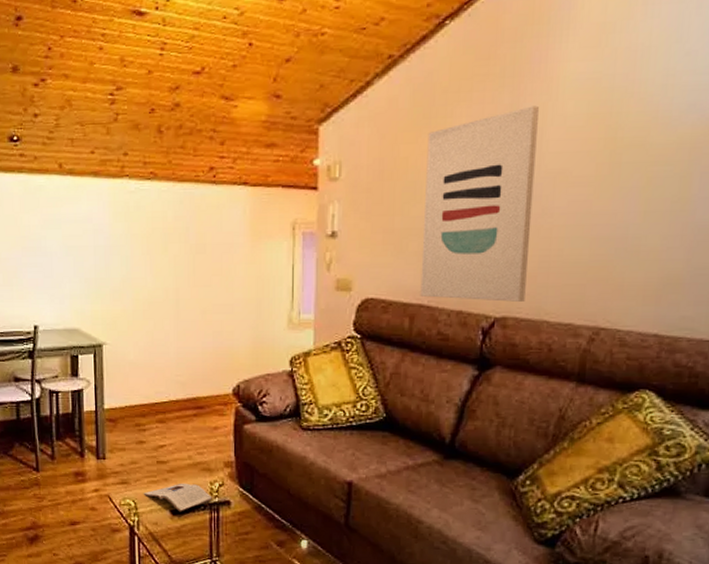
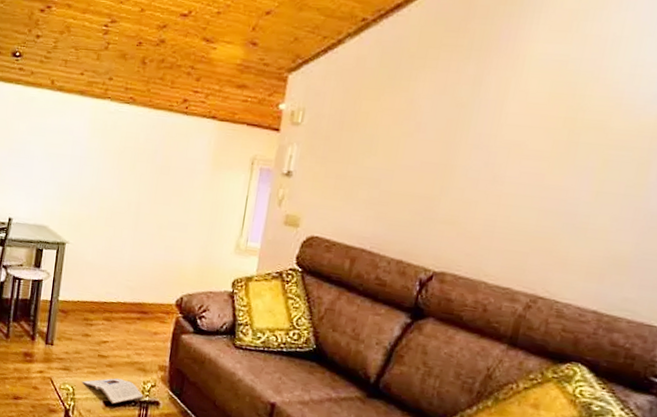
wall art: present [420,105,539,302] -> none [363,79,502,261]

